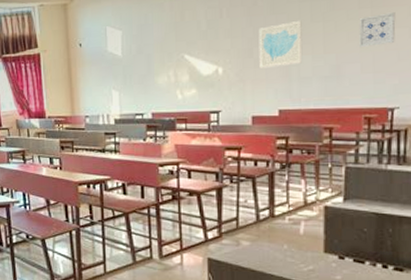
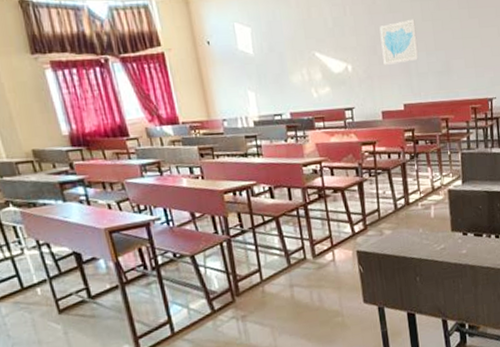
wall art: present [359,12,396,47] -> none [460,13,488,44]

